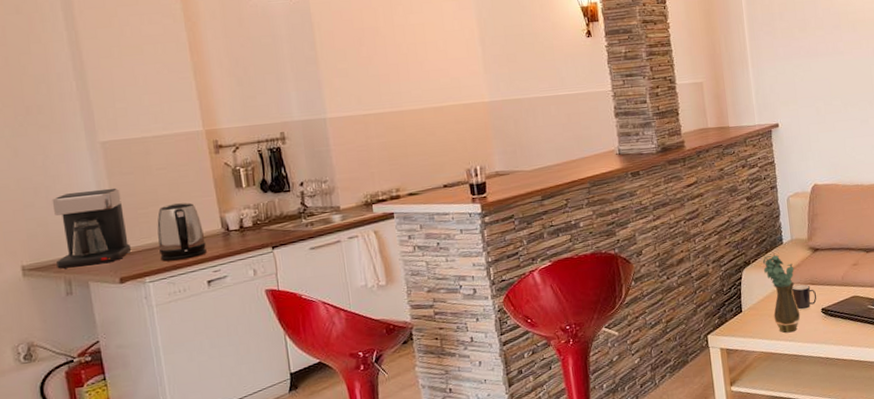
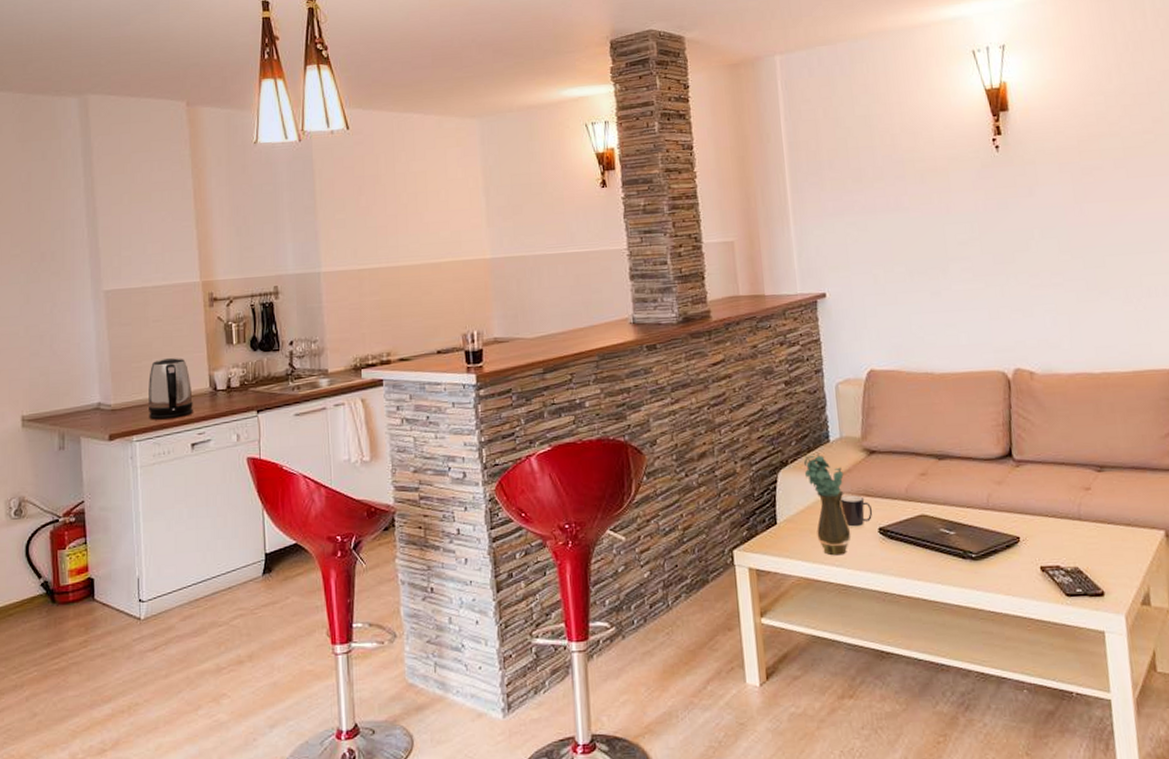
coffee maker: present [52,187,132,269] -> none [53,339,123,421]

